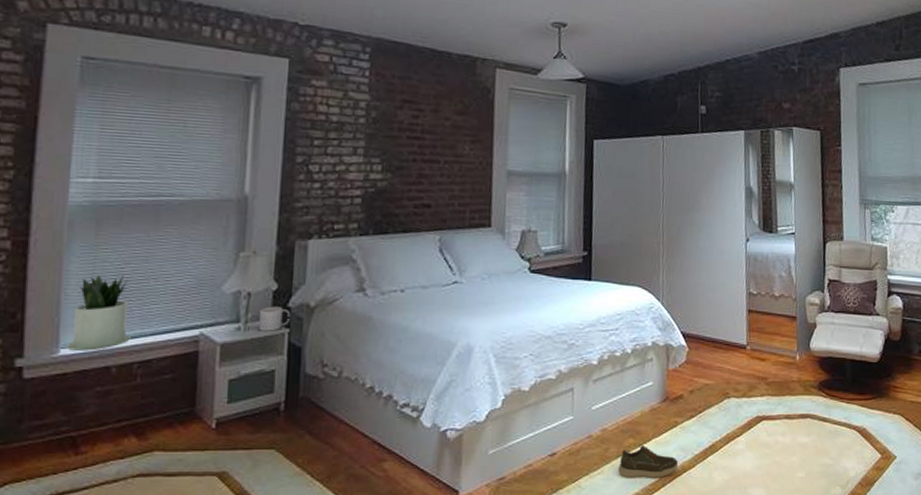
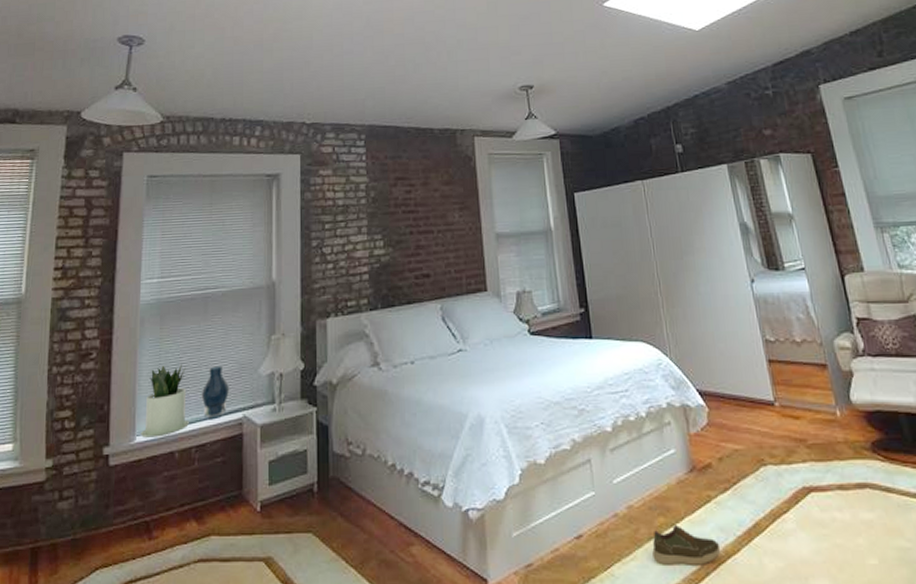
vase: none [147,280,185,336] -> present [201,366,230,420]
mug: present [258,306,291,331] -> none [290,385,317,411]

